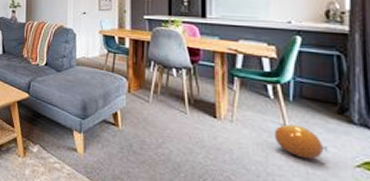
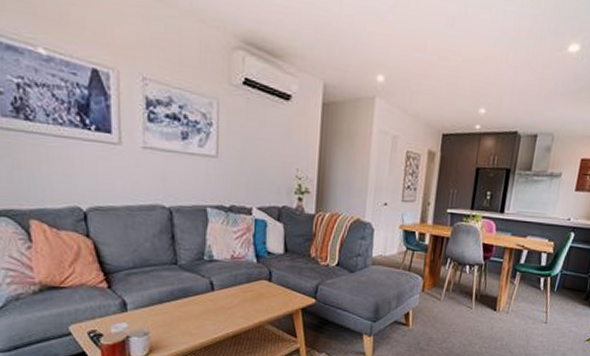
ball: present [274,124,328,160] -> none [536,311,572,339]

